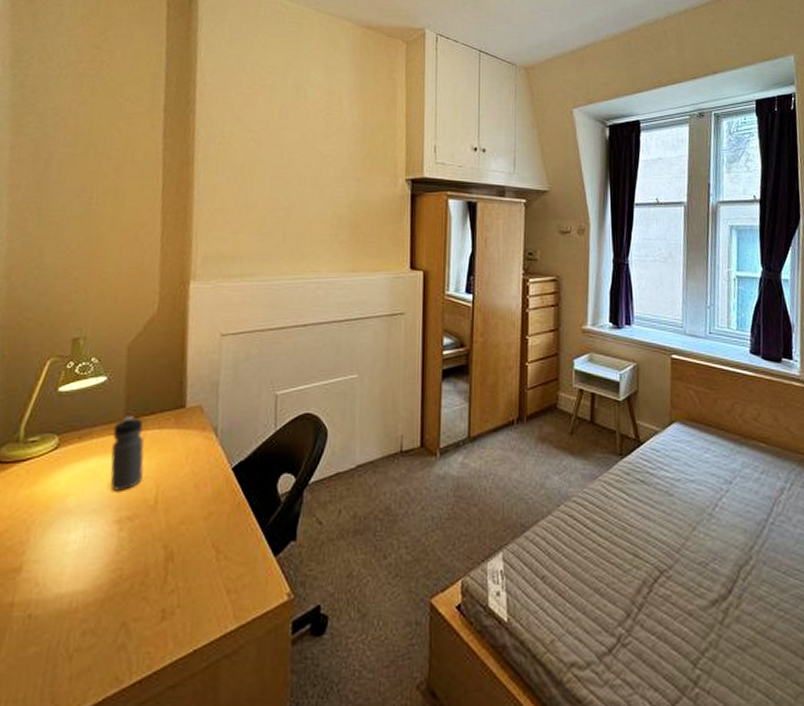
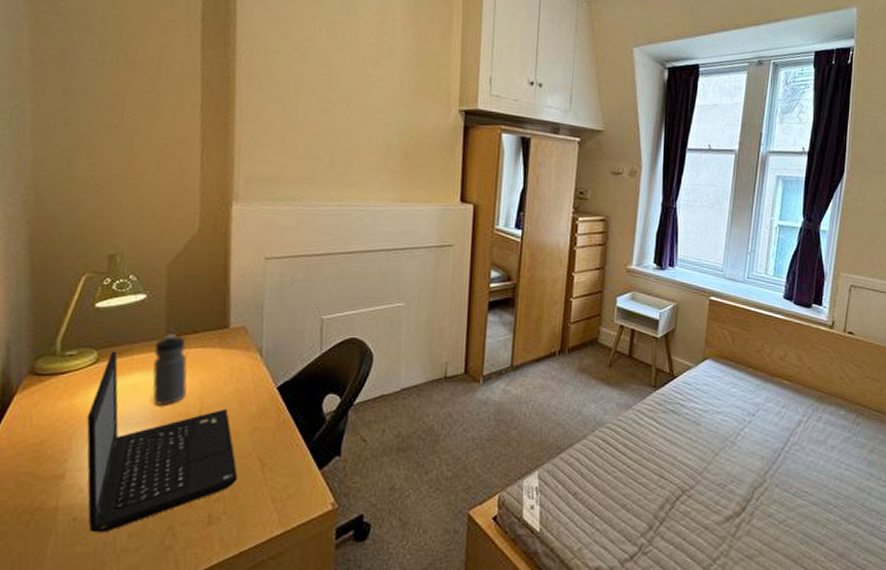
laptop: none [43,435,192,631] -> present [86,351,238,533]

